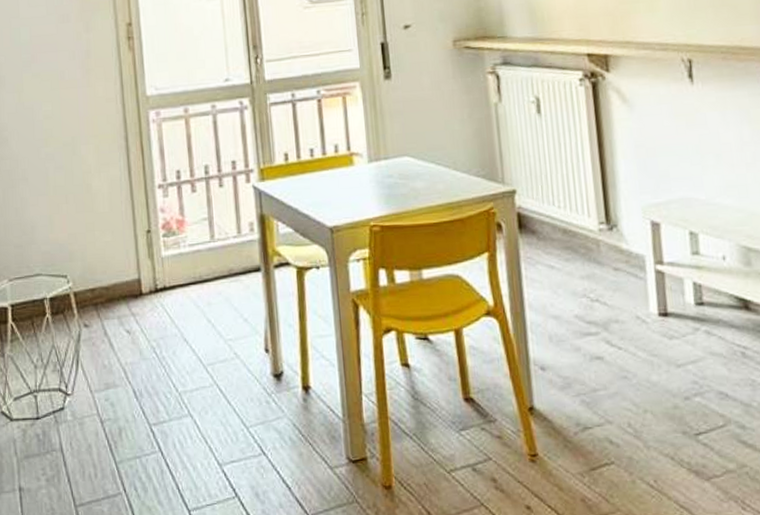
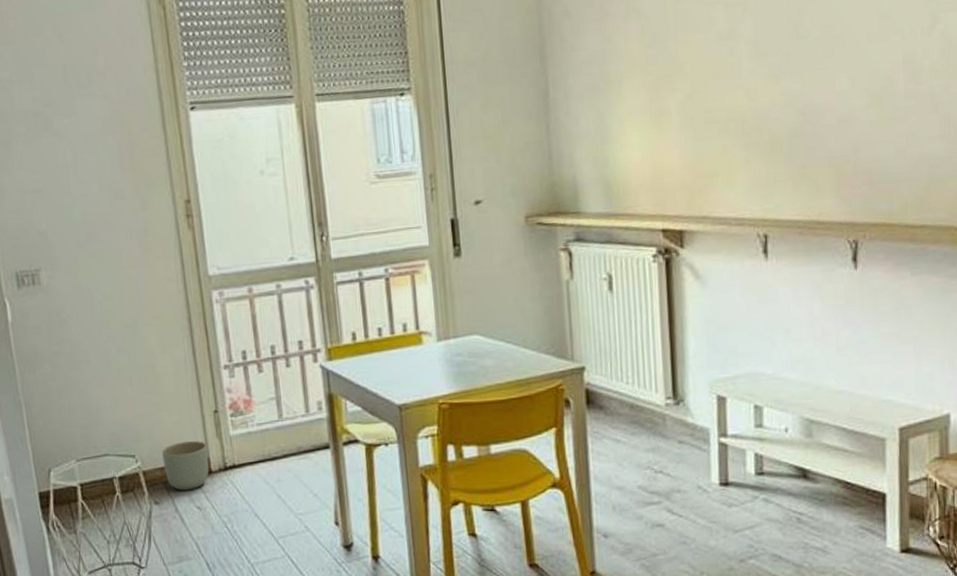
planter: none [94,261,140,313] -> present [162,440,209,491]

